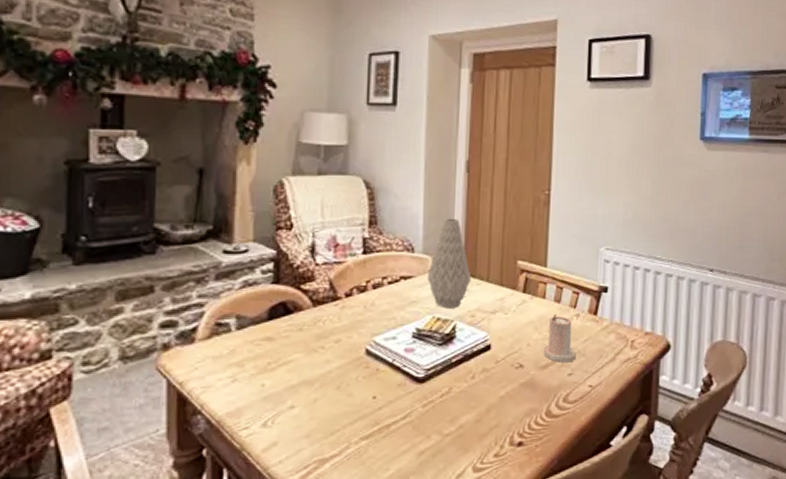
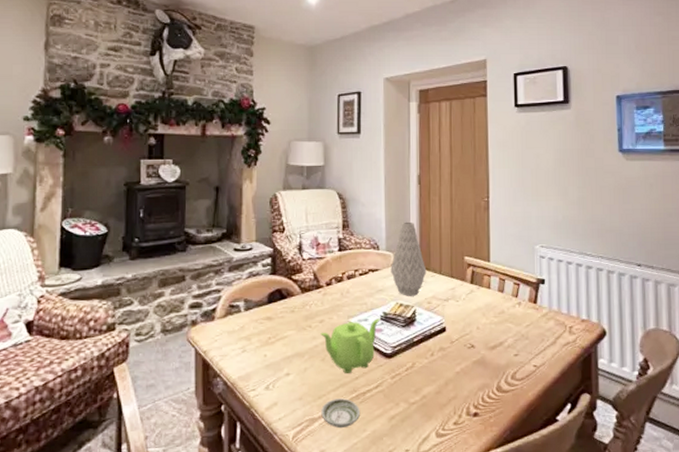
saucer: none [334,433,383,469] -> present [321,398,361,429]
teapot: none [336,336,412,403] -> present [320,318,380,373]
candle: present [543,314,576,363] -> none [491,303,520,345]

